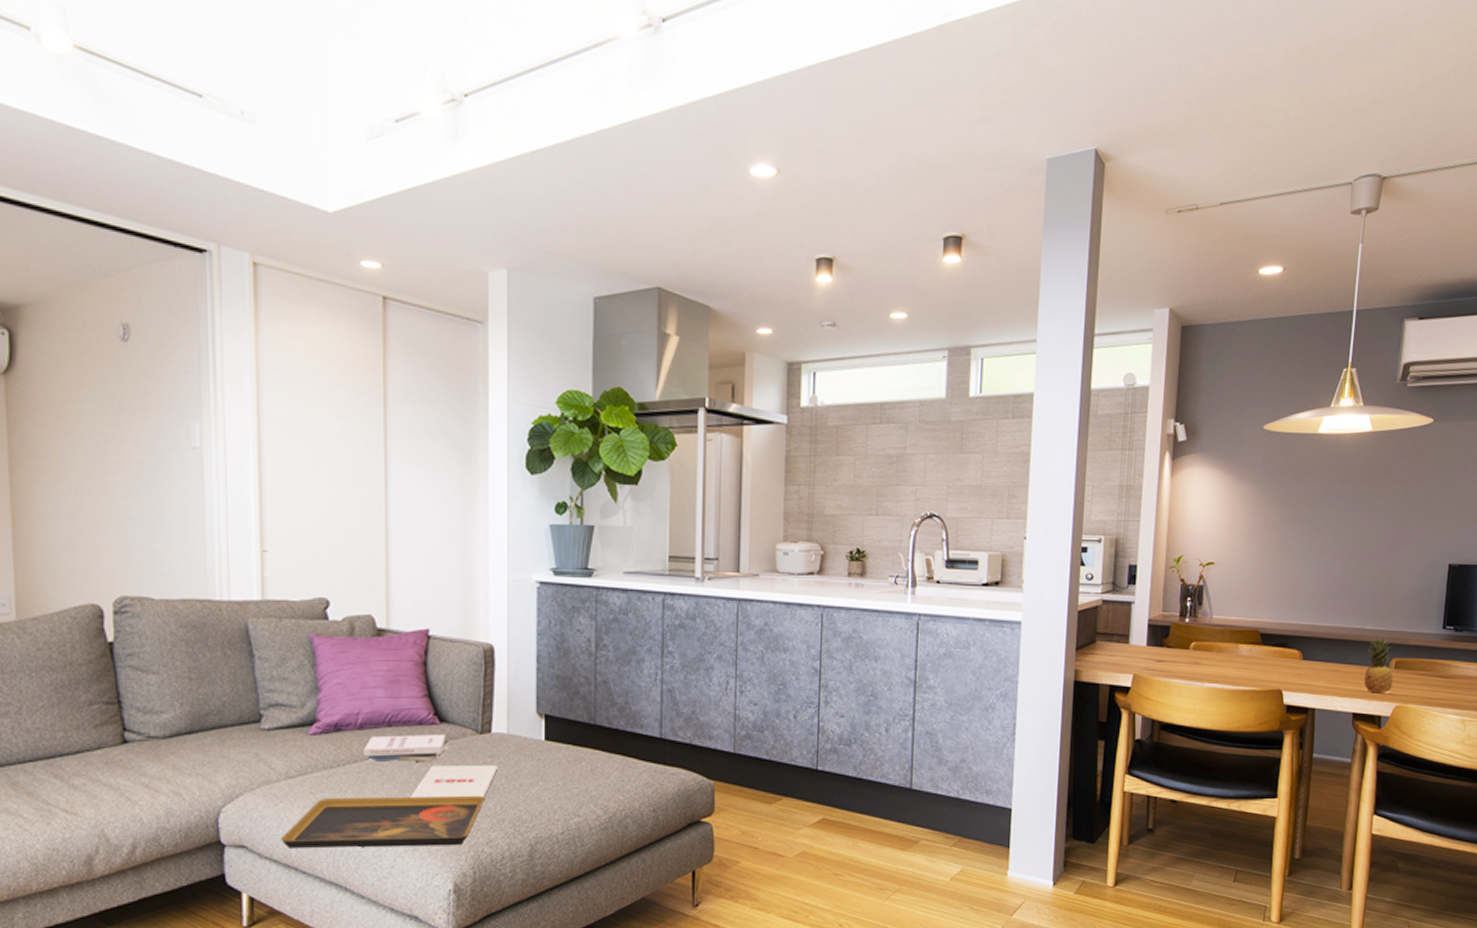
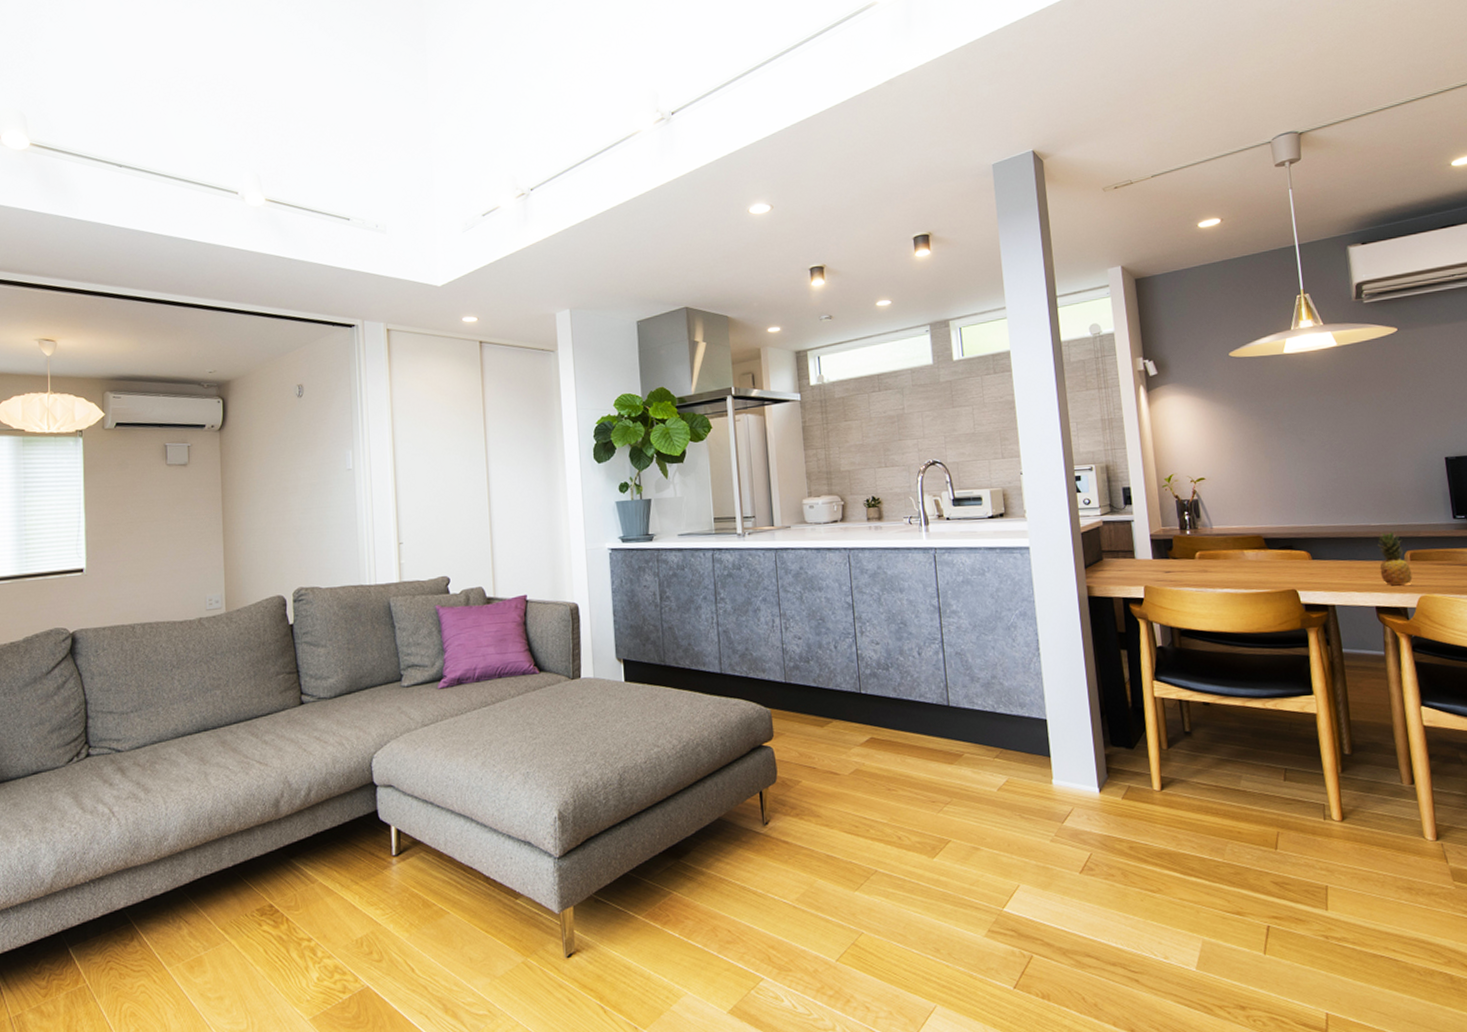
decorative tray: present [280,795,485,850] -> none [419,733,579,787]
books: present [363,734,450,762] -> none [480,682,548,707]
magazine: present [411,765,498,799] -> none [519,705,588,738]

